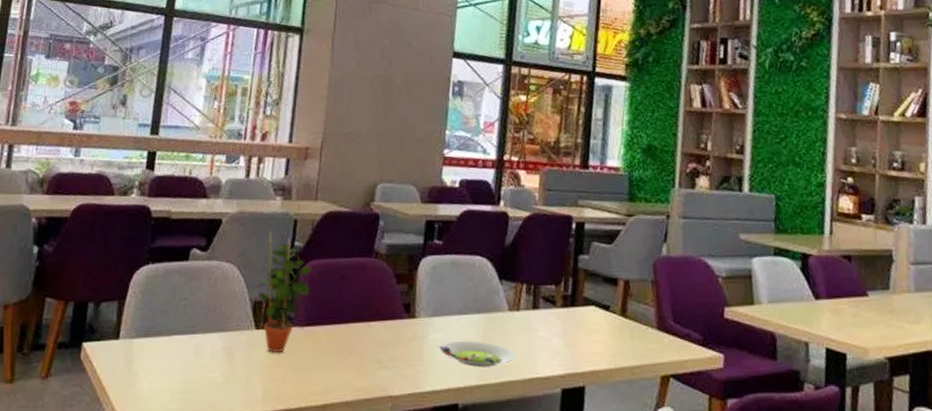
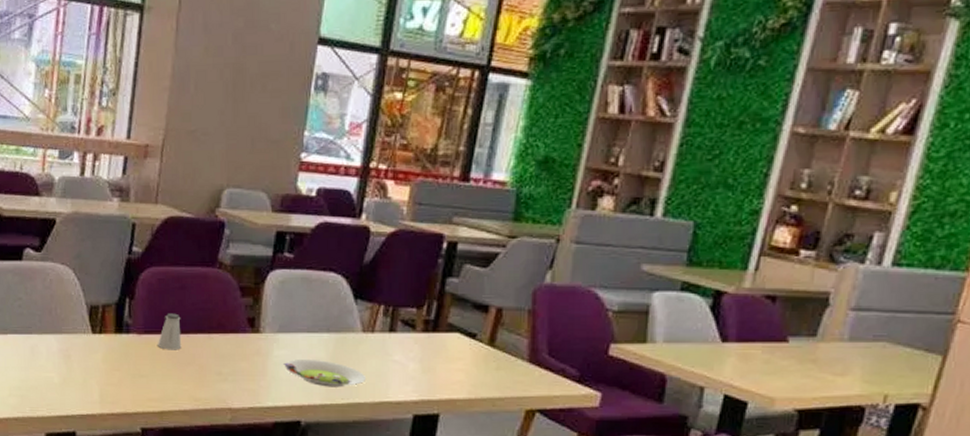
potted plant: present [255,230,312,354] -> none [91,233,150,359]
saltshaker: none [318,304,343,341] -> present [157,313,182,350]

